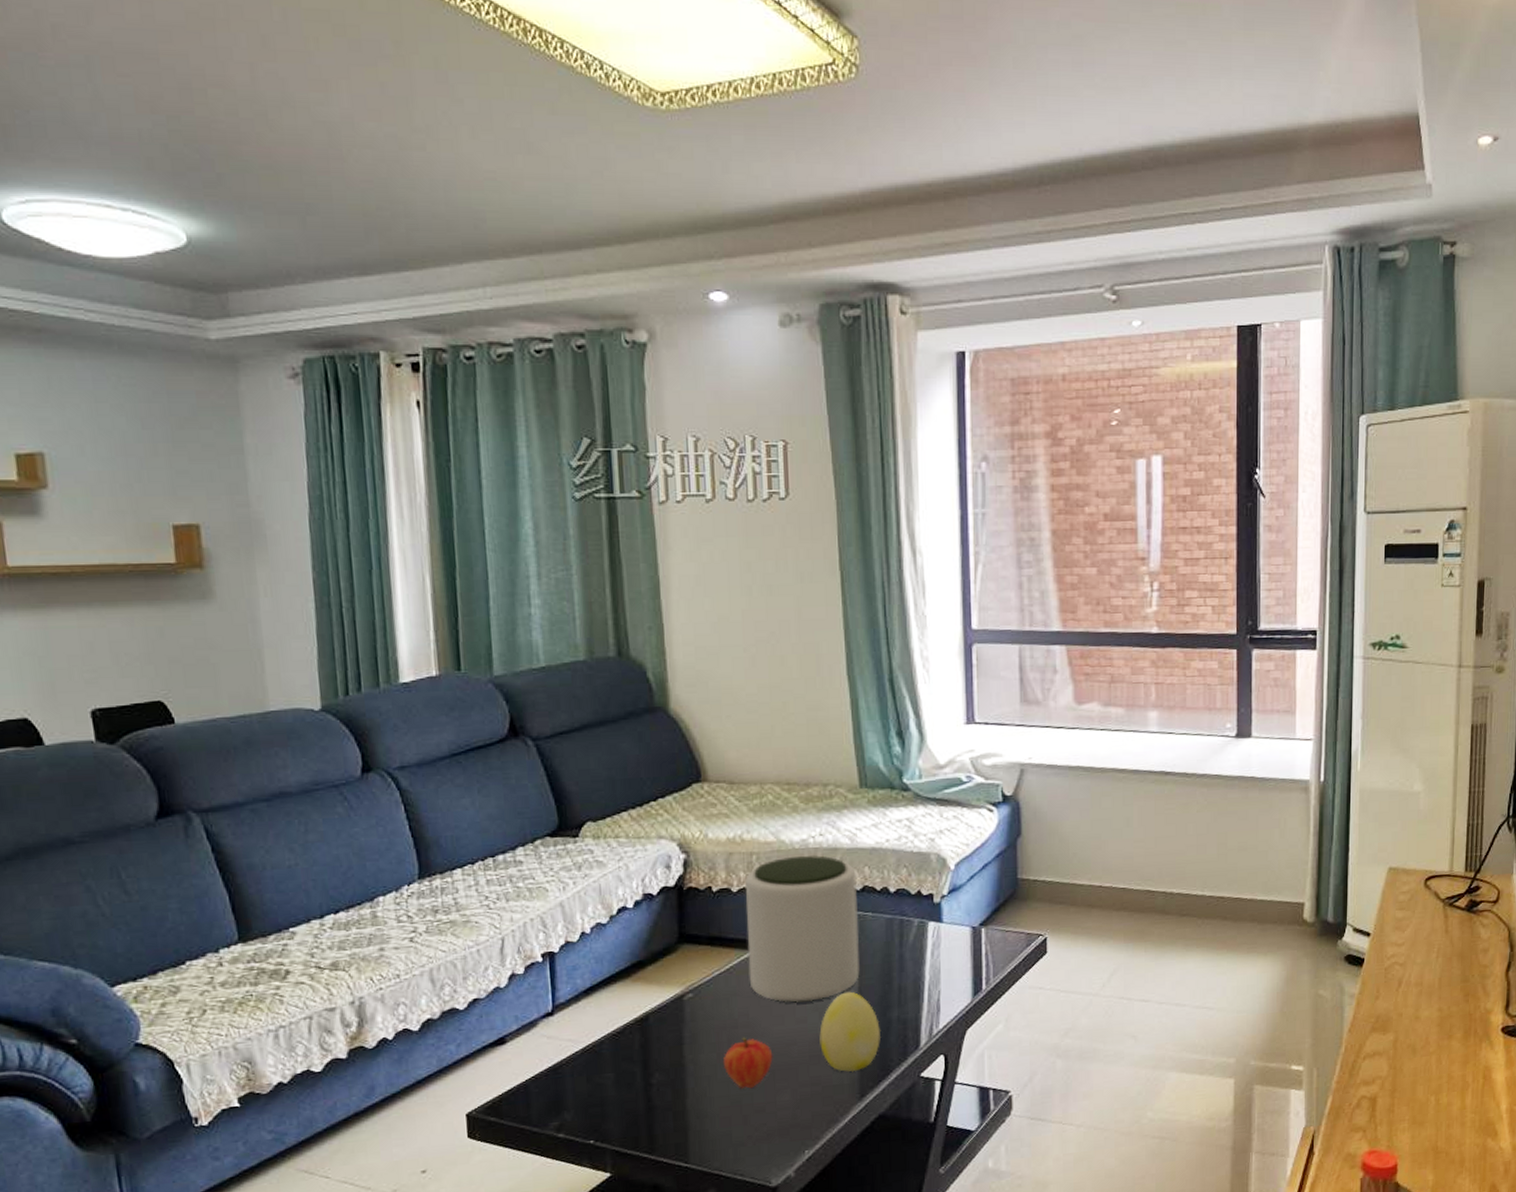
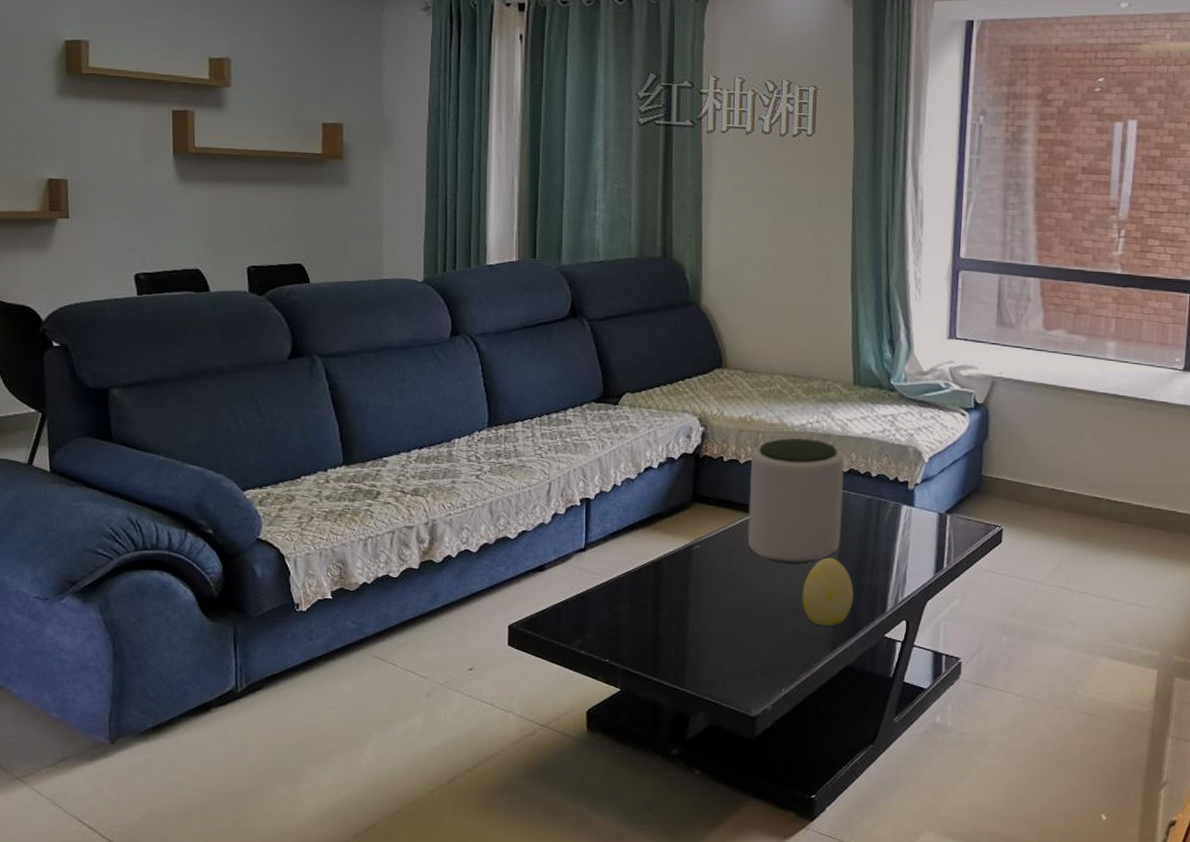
fruit: present [722,1038,773,1089] -> none [720,588,762,631]

